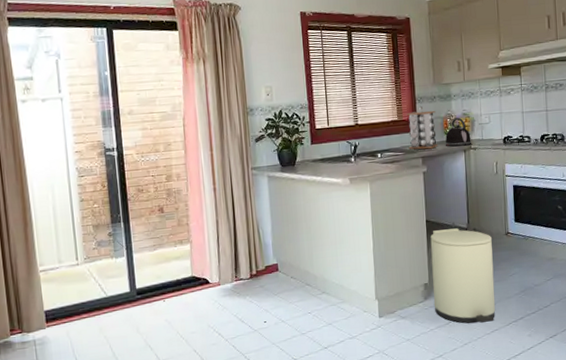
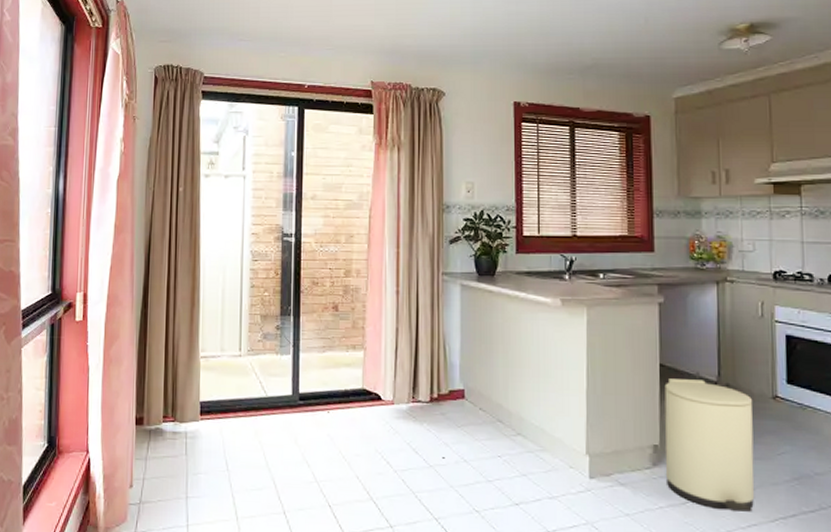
spice rack: present [406,105,438,150] -> none [639,221,681,275]
kettle: present [445,117,471,147] -> none [690,240,727,278]

